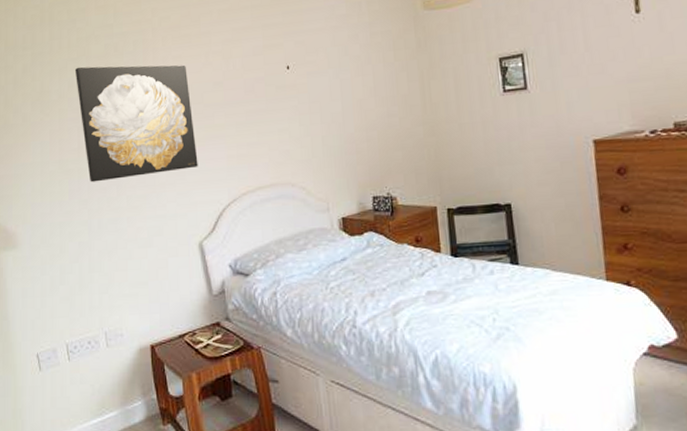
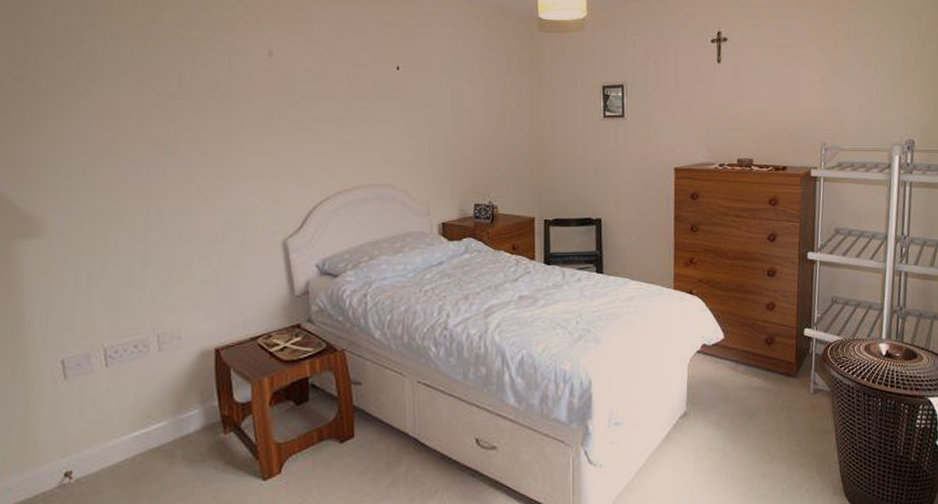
wall art: present [74,65,198,183] -> none [139,34,289,167]

